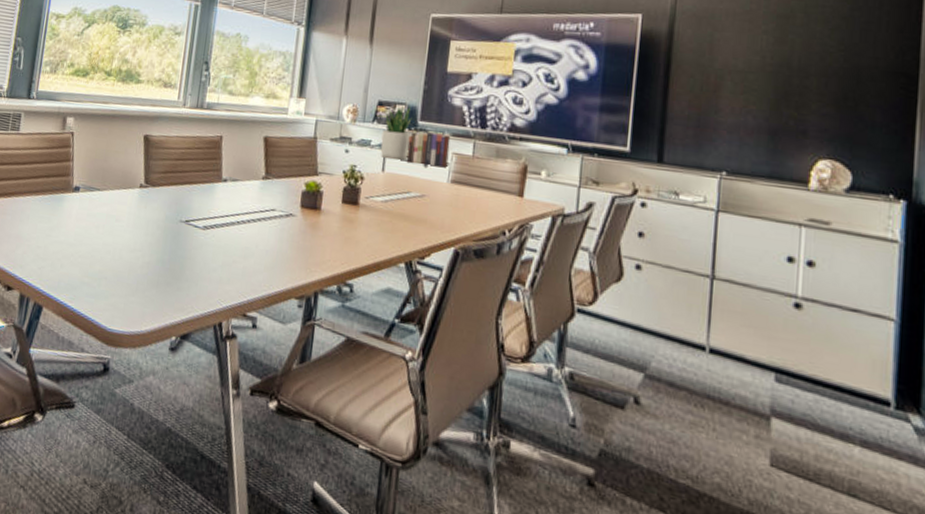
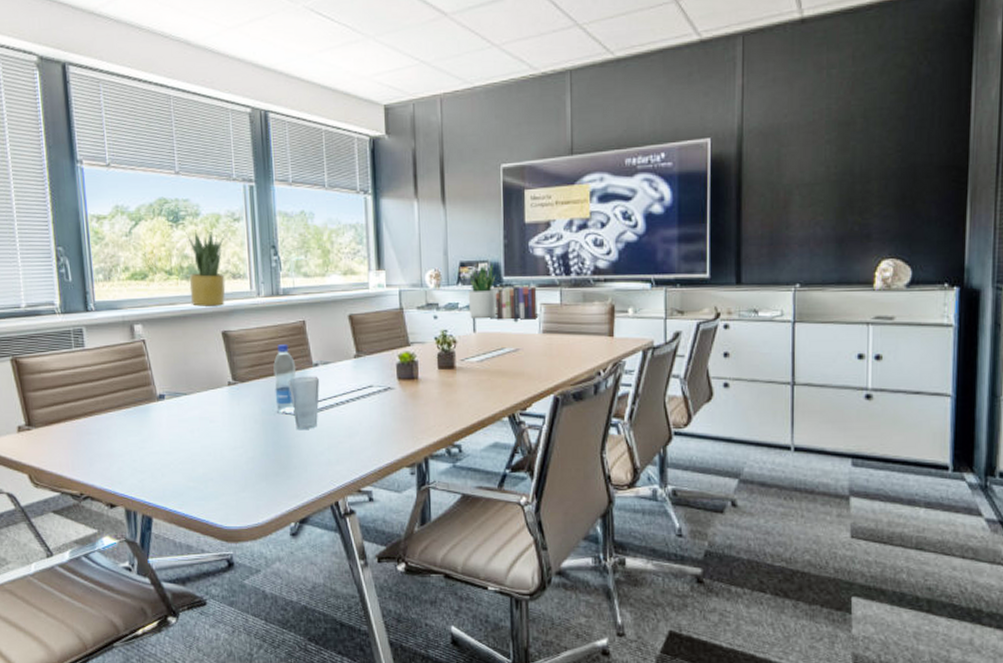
planter: none [122,39,165,111] -> present [186,232,226,306]
bottle: none [180,155,206,224] -> present [273,343,297,413]
cup: none [194,189,226,244] -> present [288,376,320,429]

